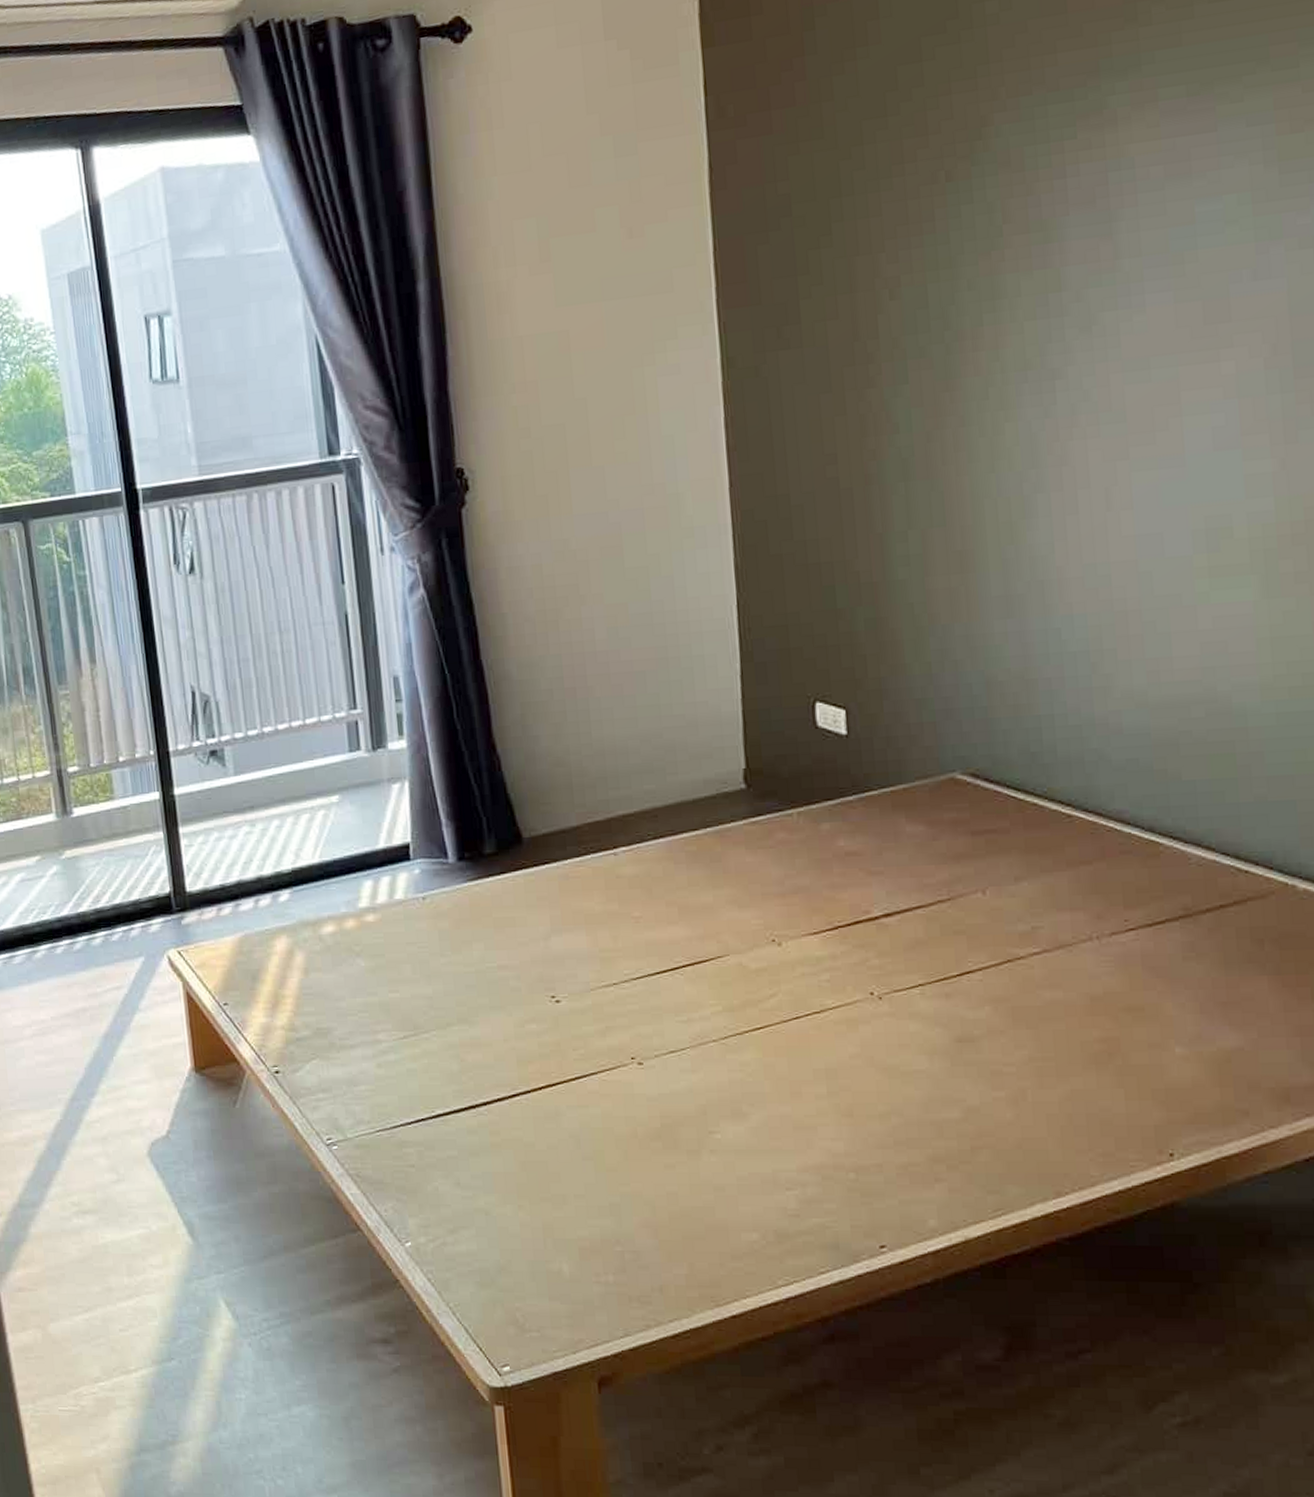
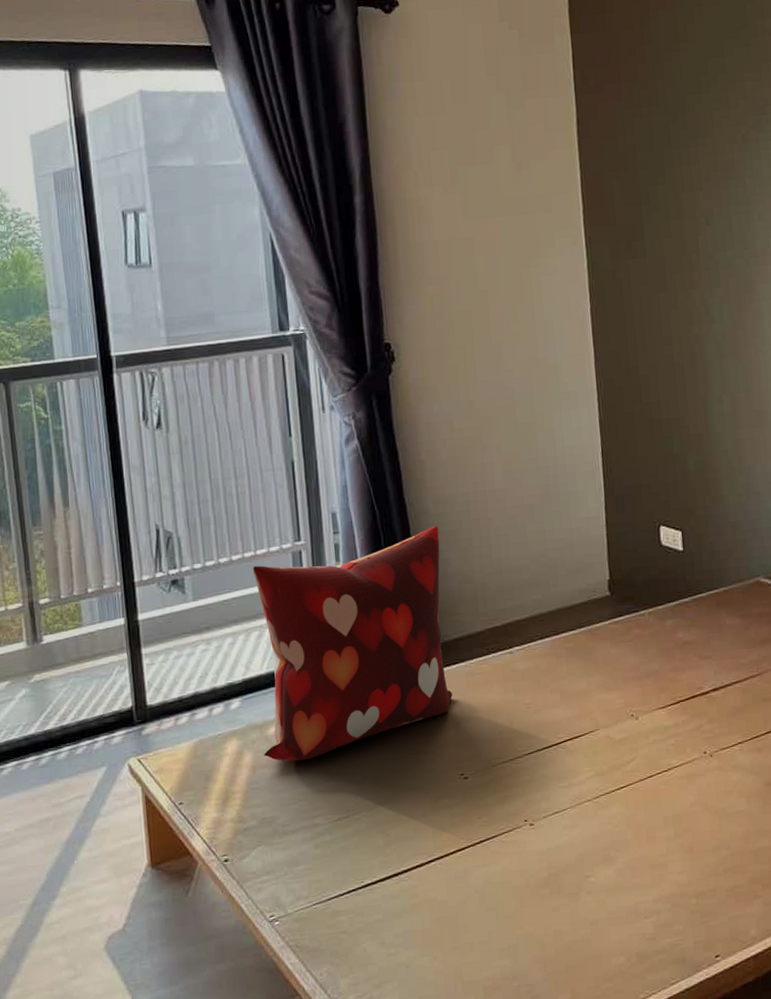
decorative pillow: none [301,695,541,966] -> present [252,526,452,761]

